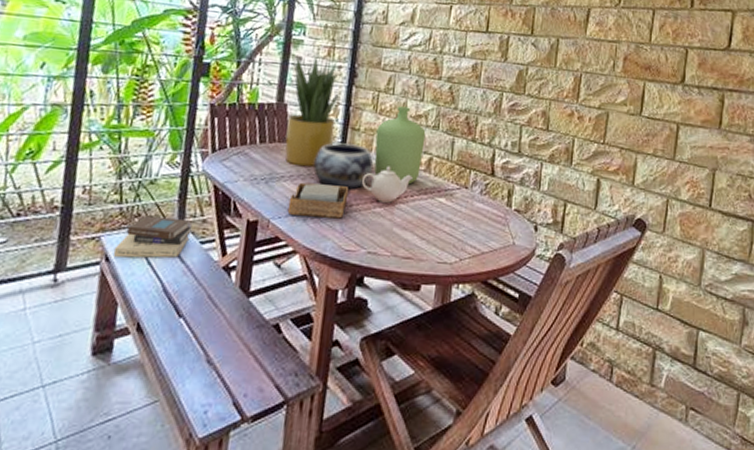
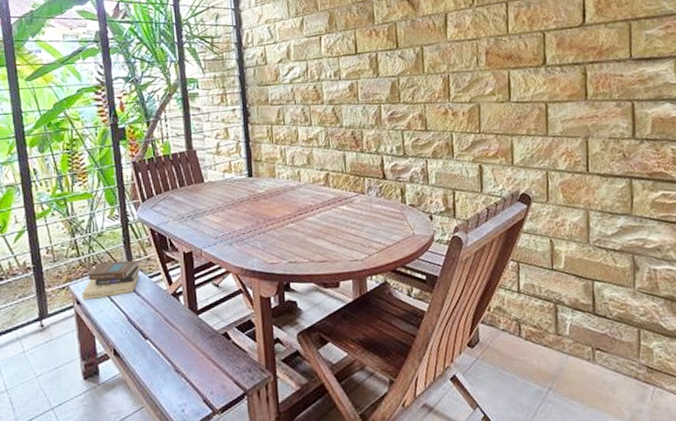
planter: present [284,55,343,167] -> none [191,102,241,201]
napkin holder: present [287,182,349,219] -> none [214,210,264,242]
decorative bowl: present [313,142,374,190] -> none [229,173,280,213]
teapot: present [361,166,414,203] -> none [271,187,316,219]
water jug: present [374,106,426,185] -> none [276,133,321,200]

